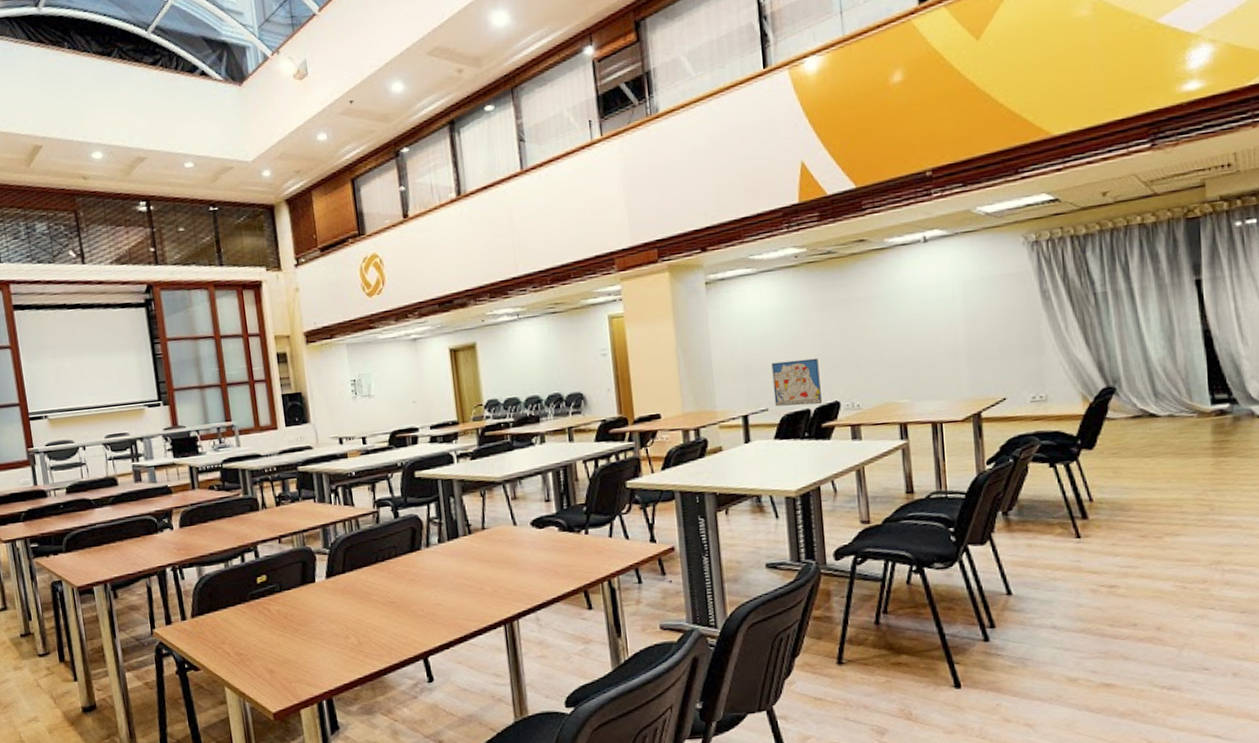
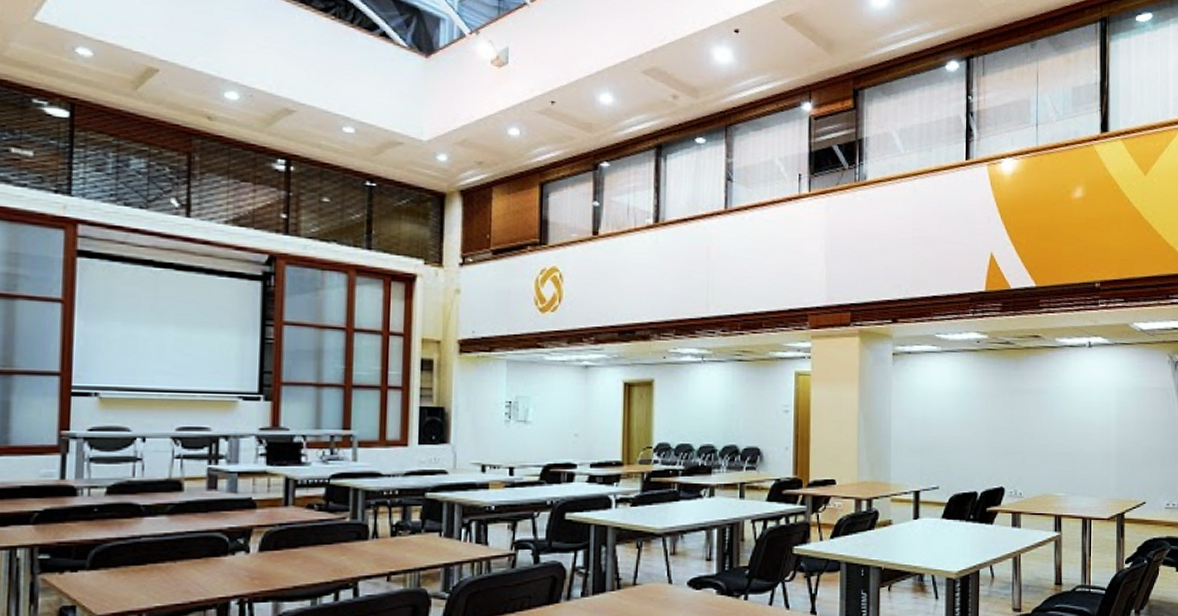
wall art: present [771,358,822,407] -> none [945,441,989,487]

